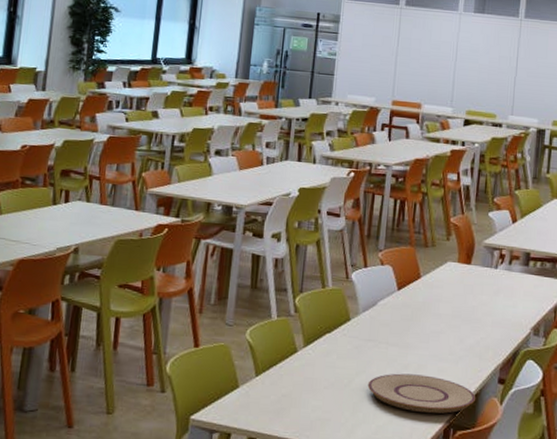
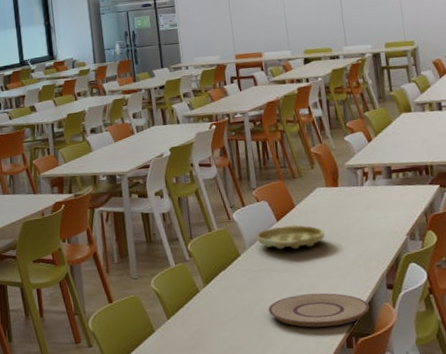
tray: none [371,296,446,324] -> present [255,224,325,250]

